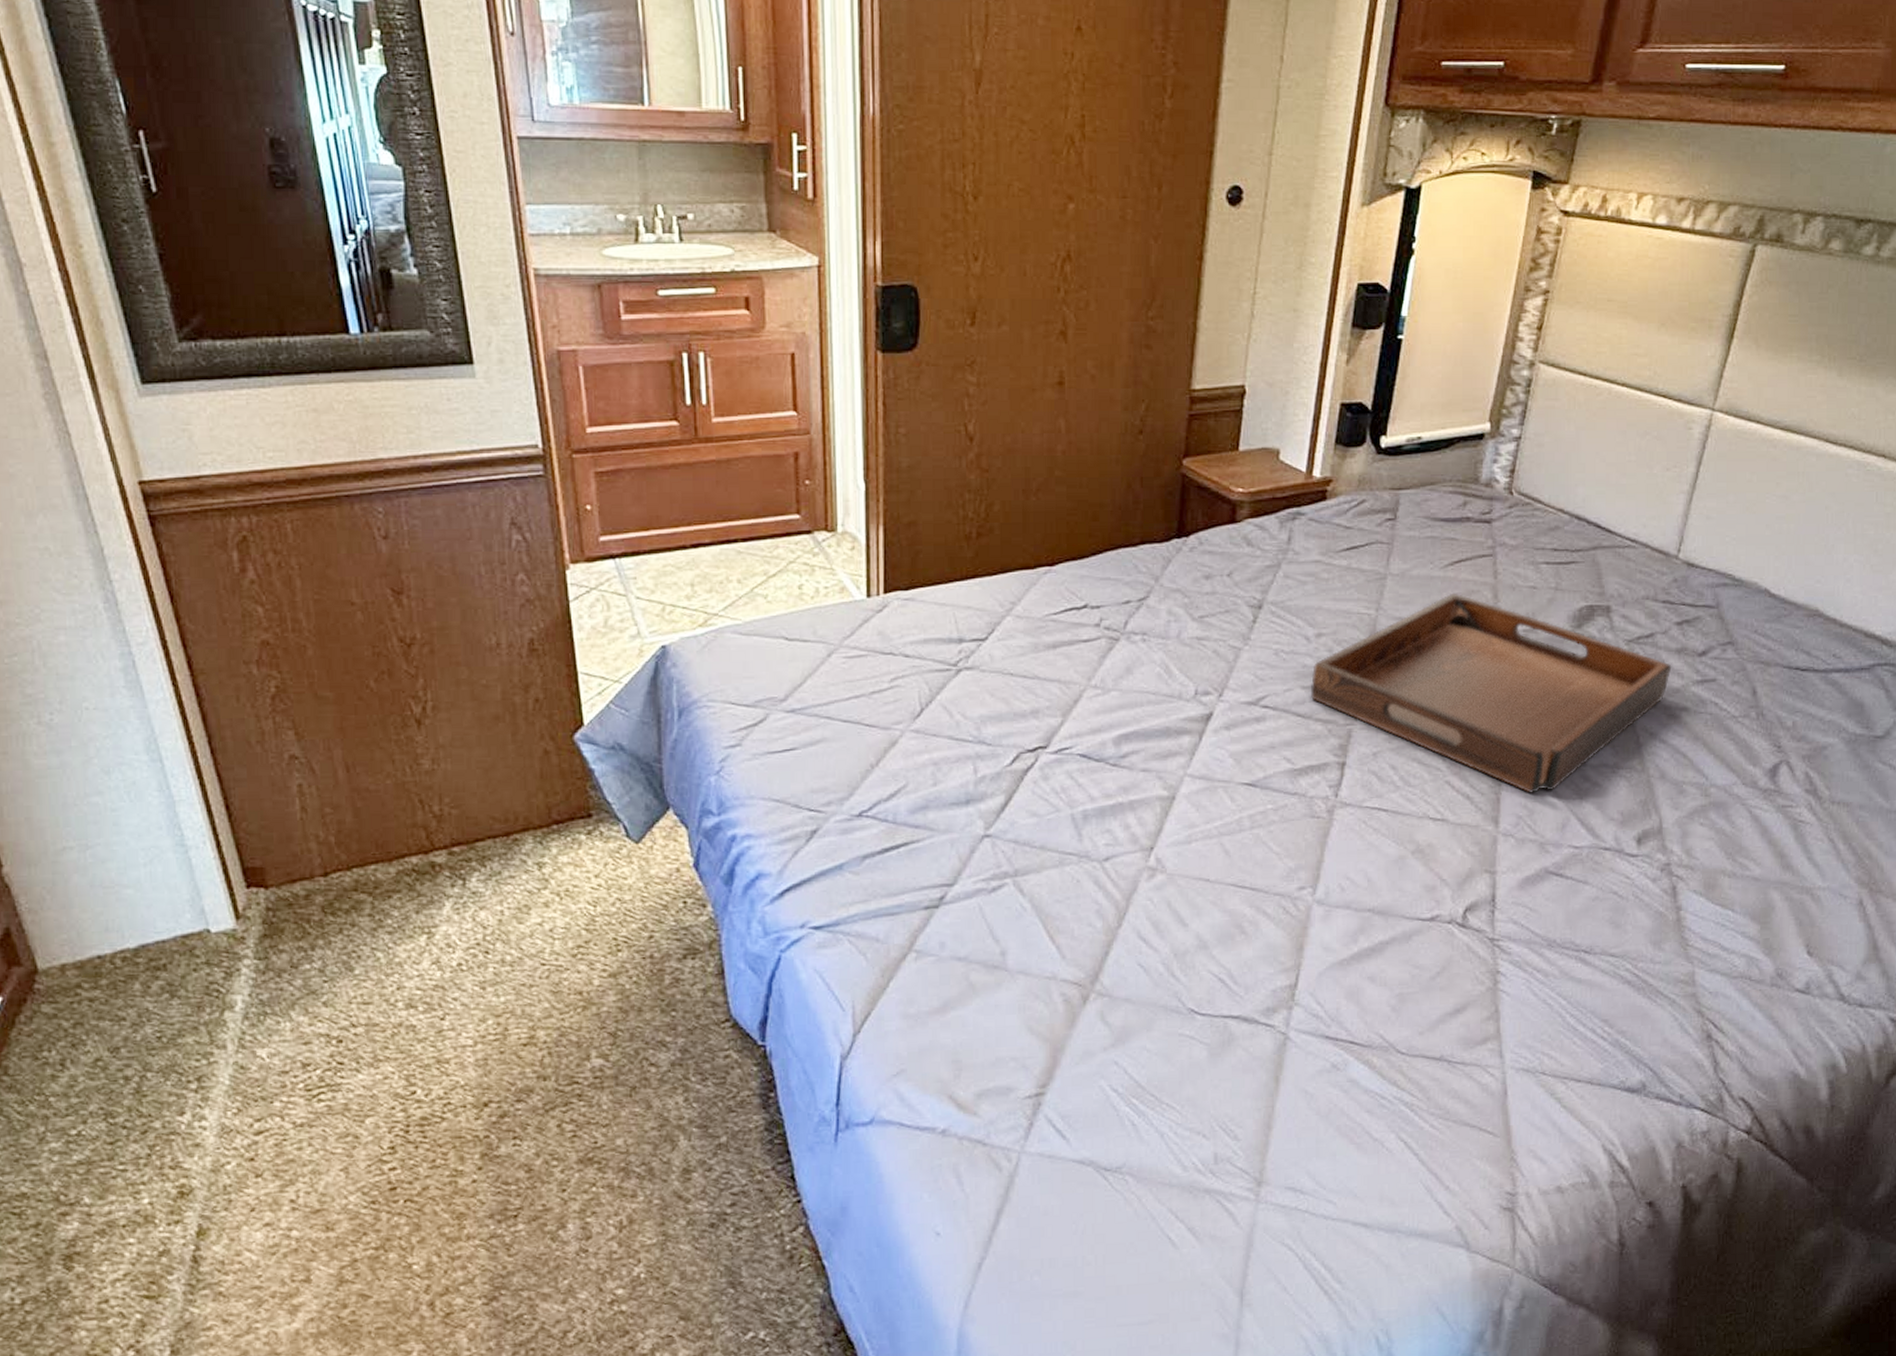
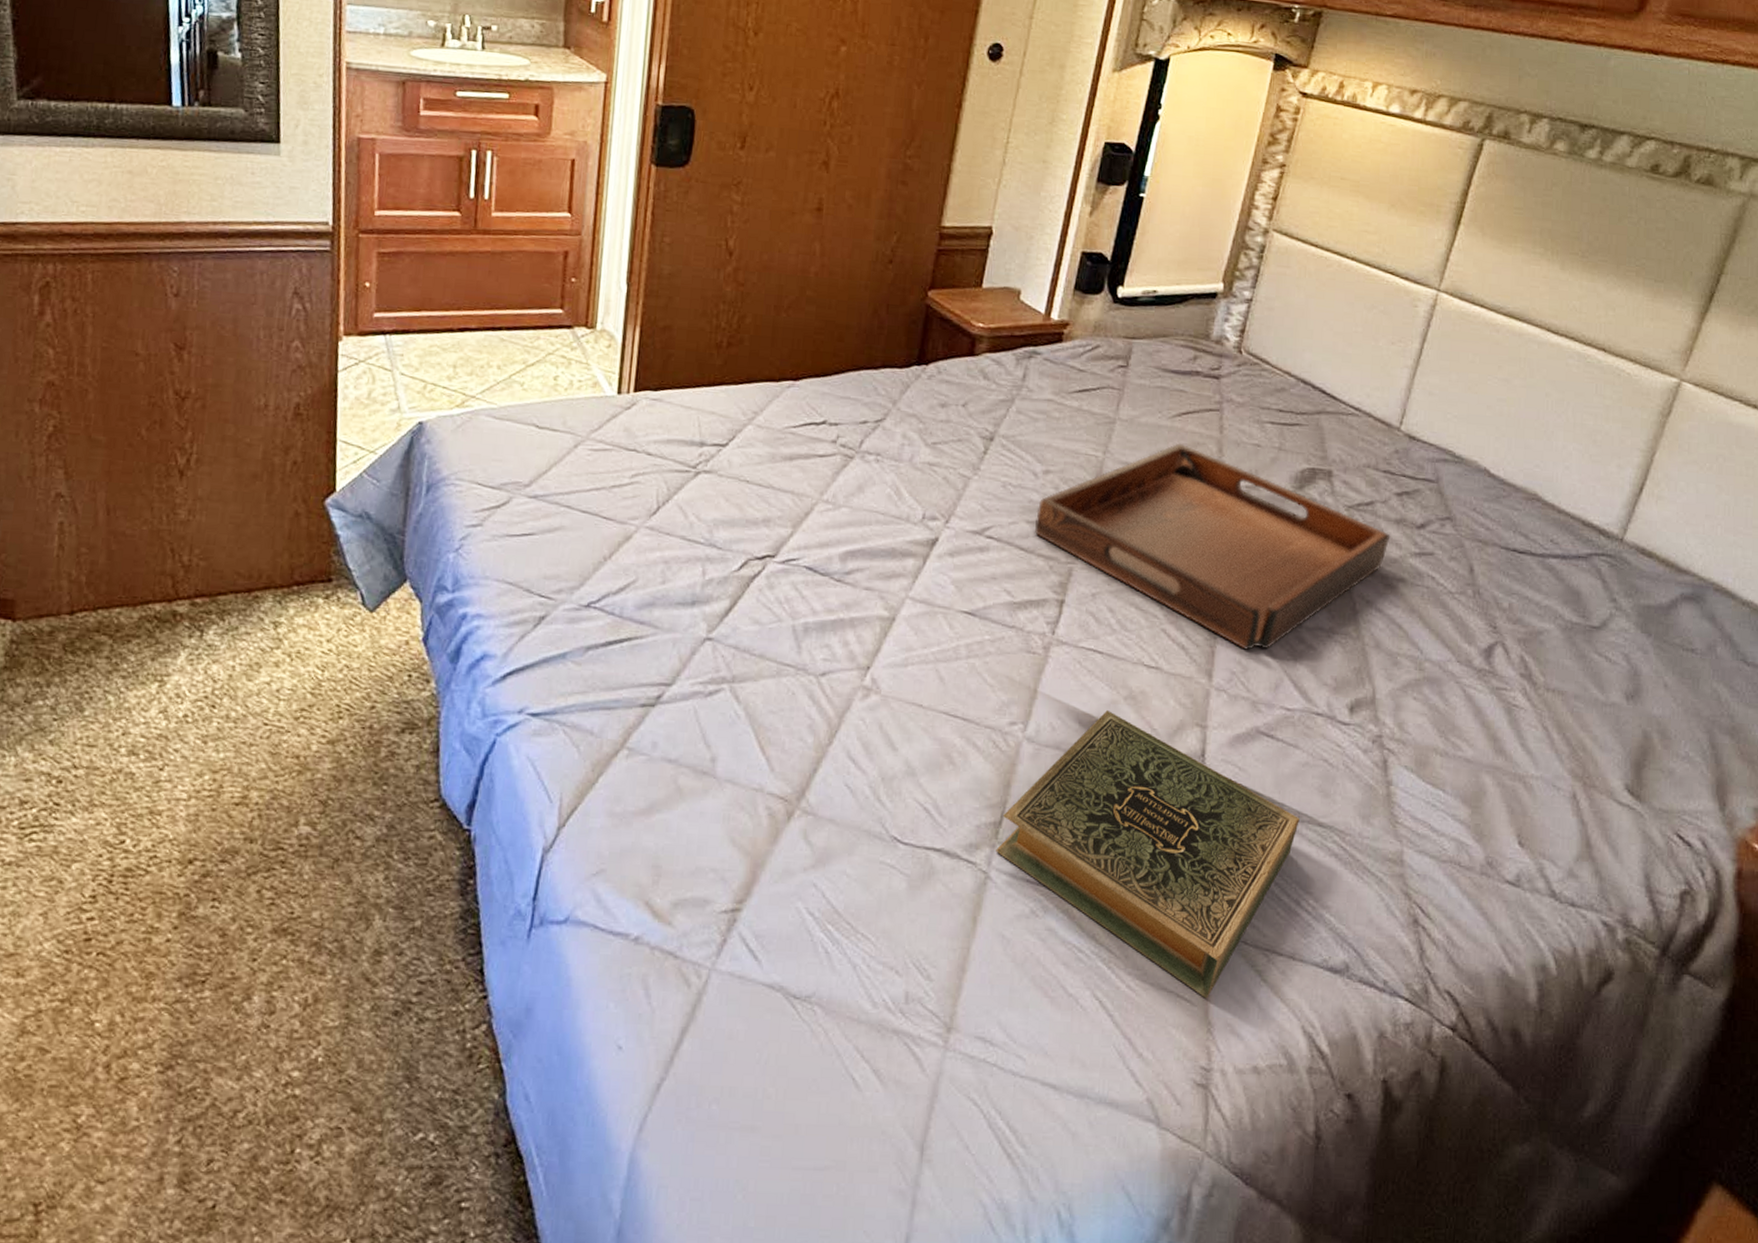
hardback book: none [1293,865,1592,1129] -> present [996,709,1300,999]

